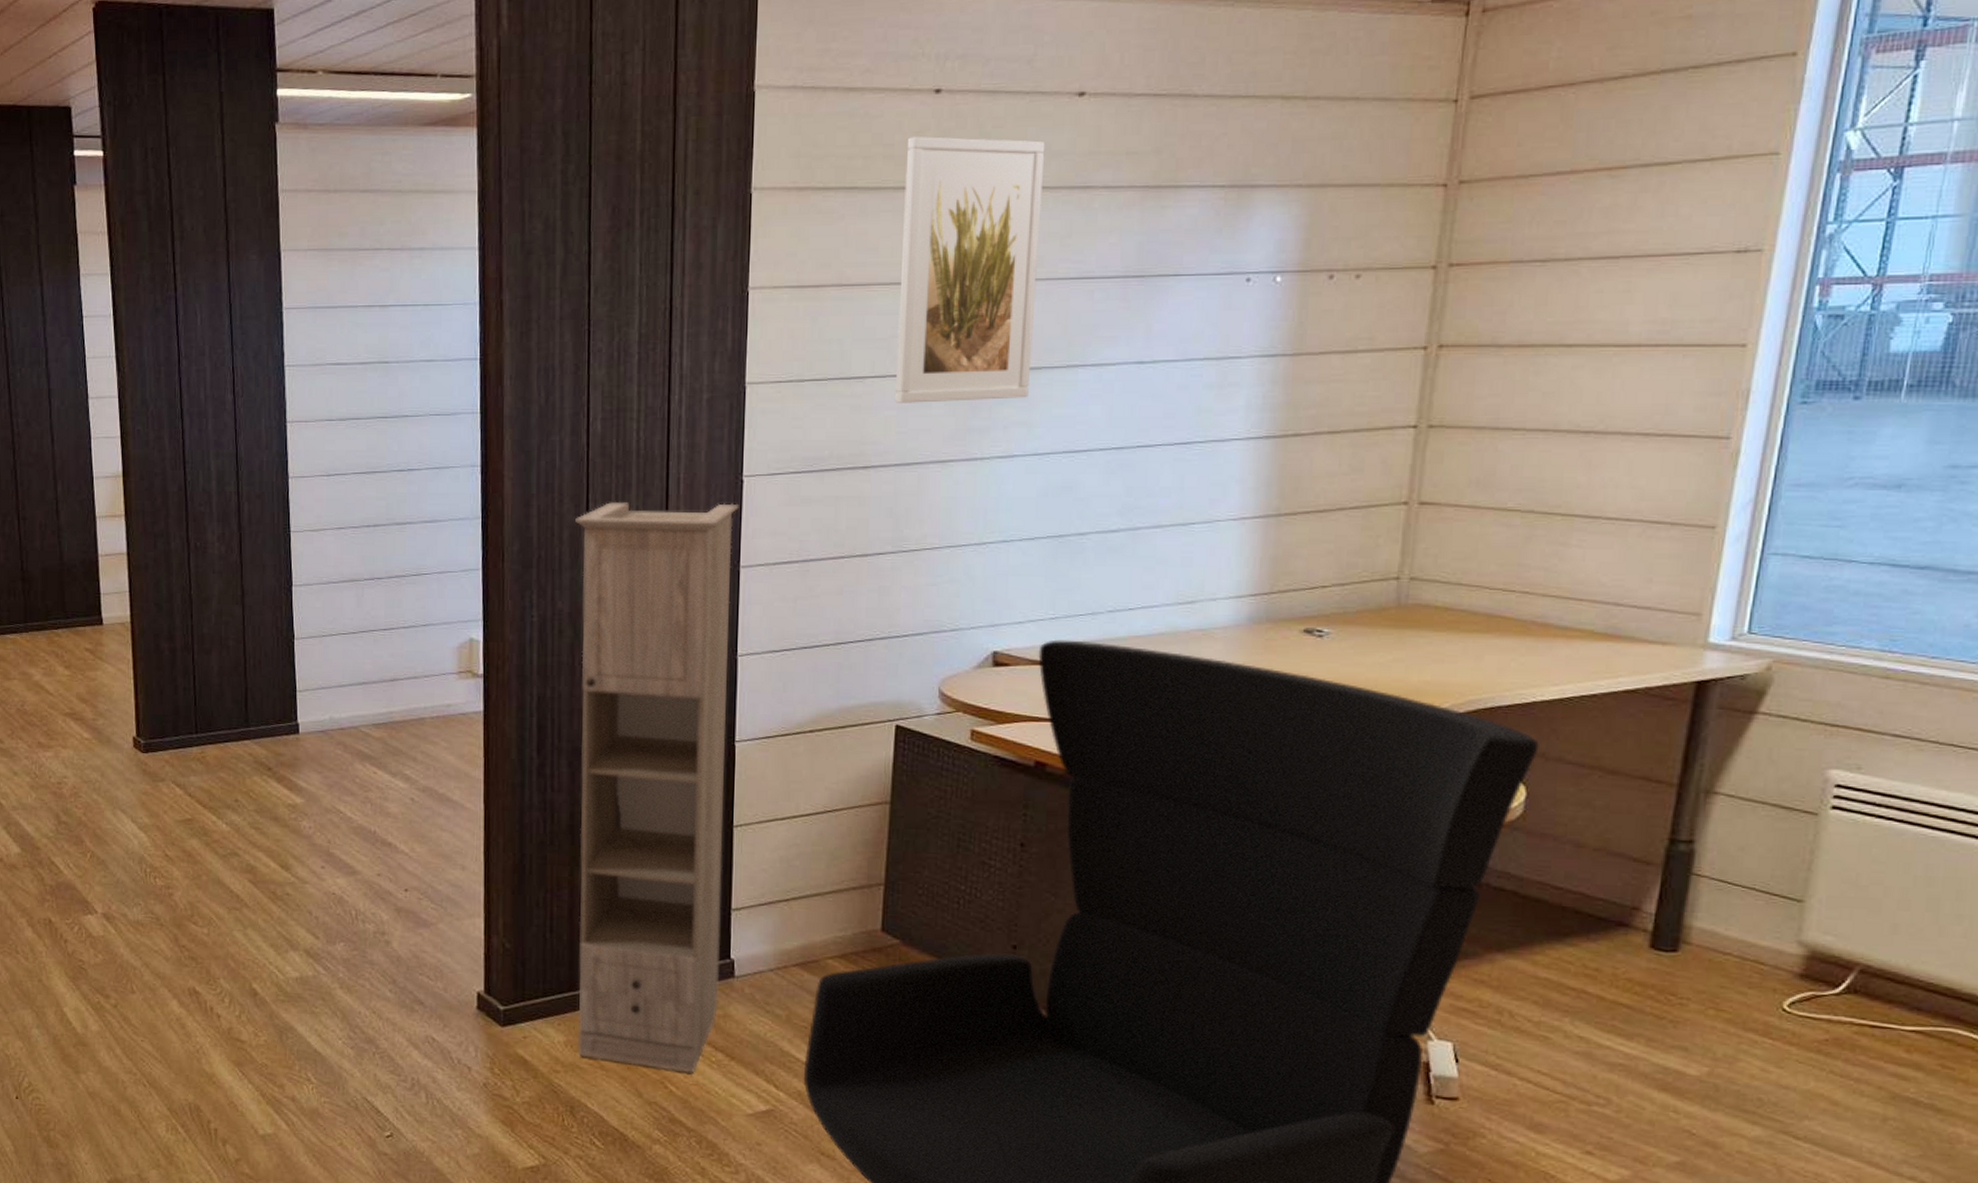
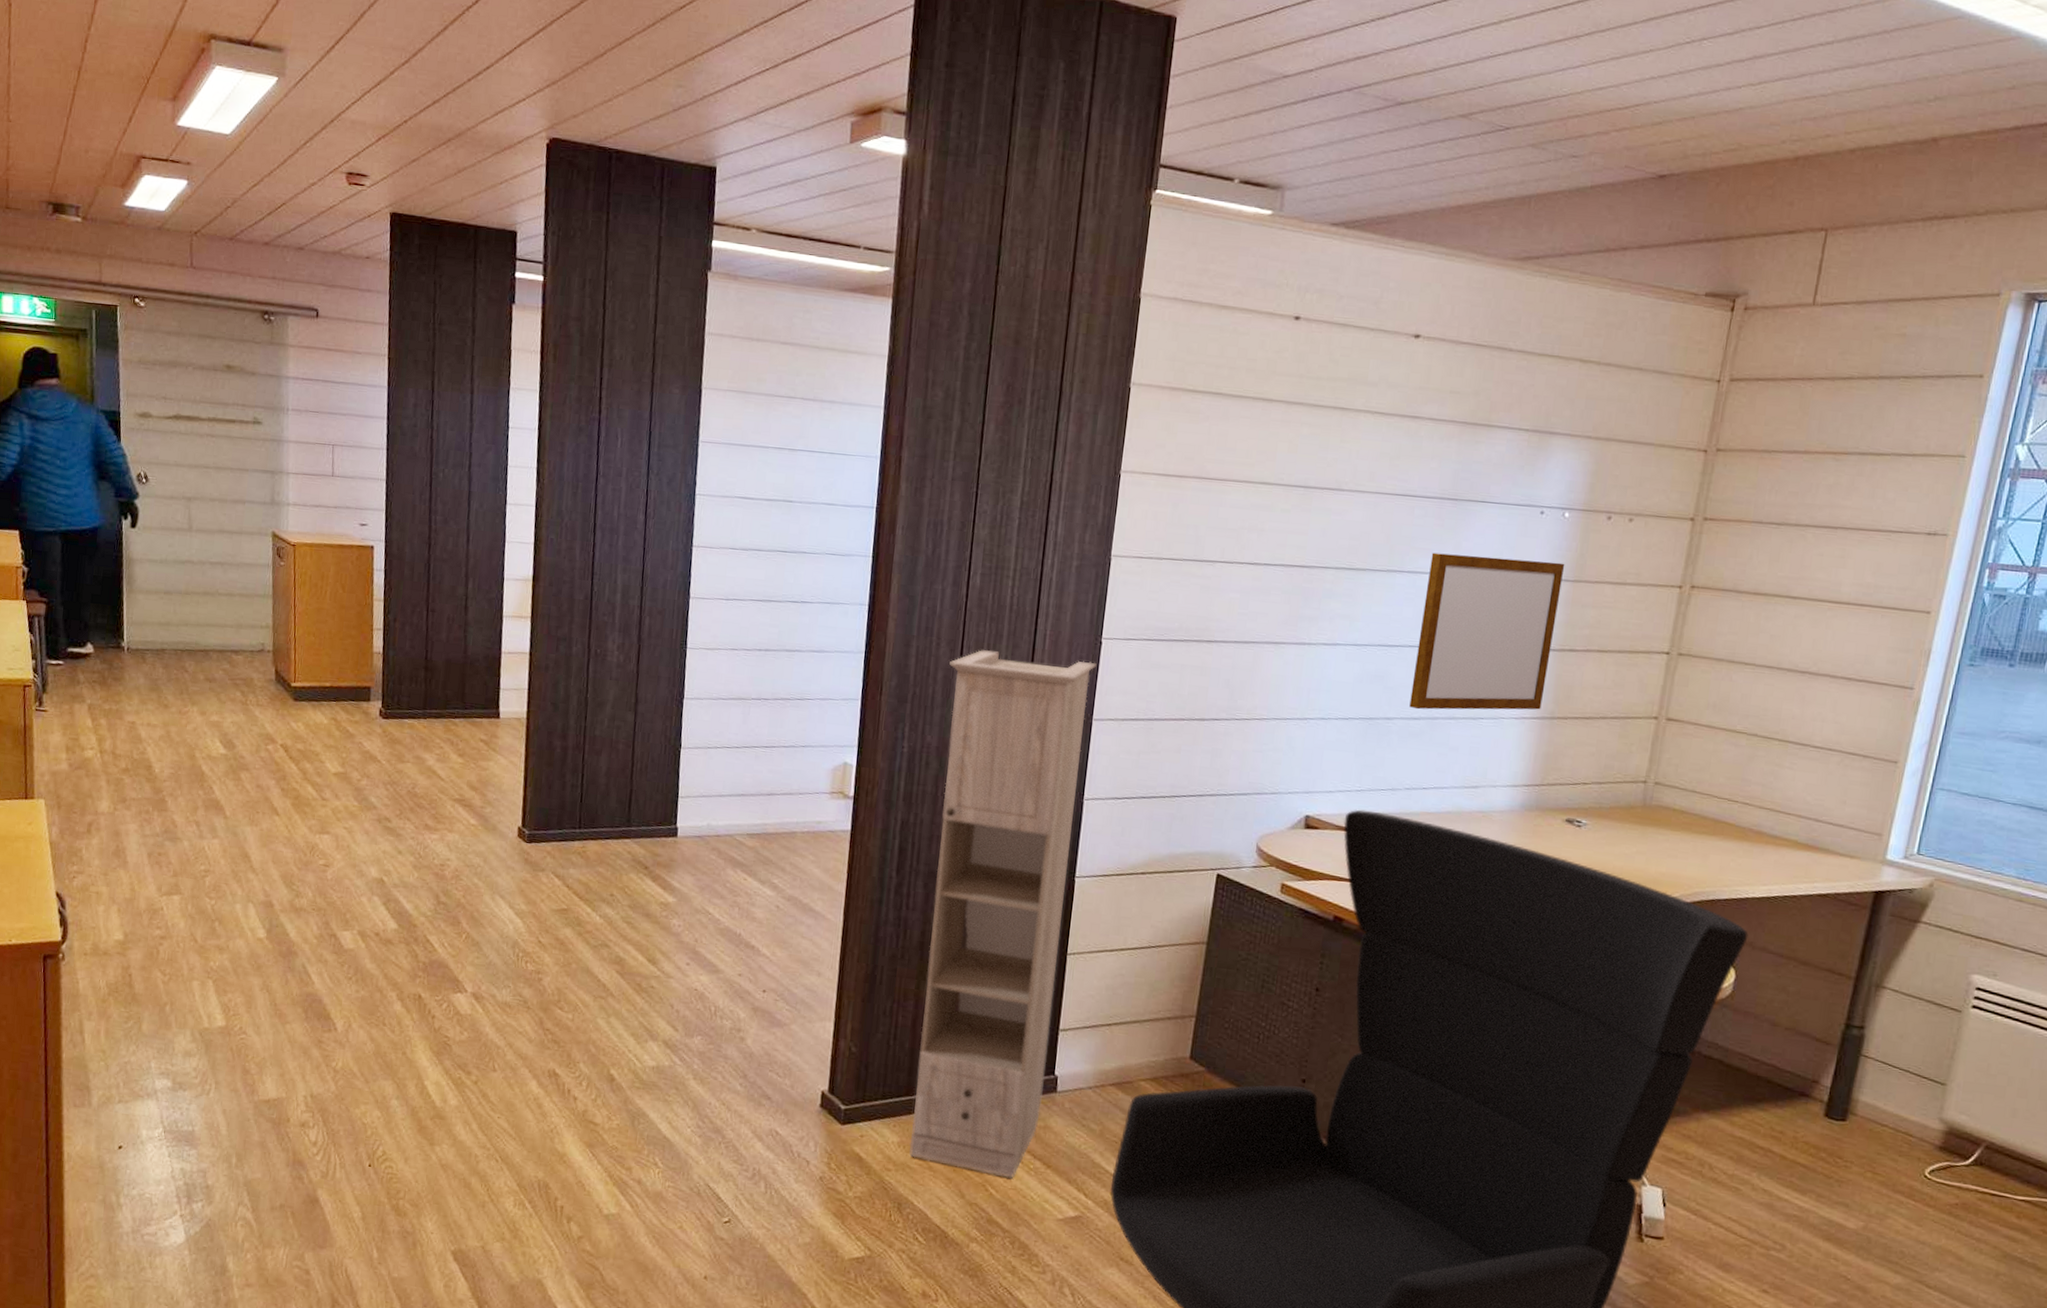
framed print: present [894,136,1046,403] -> none [1238,355,1384,595]
writing board: none [1105,335,1281,521] -> present [1409,552,1565,710]

